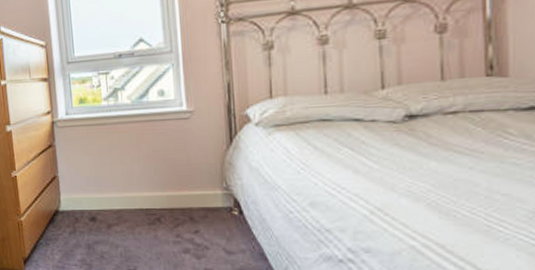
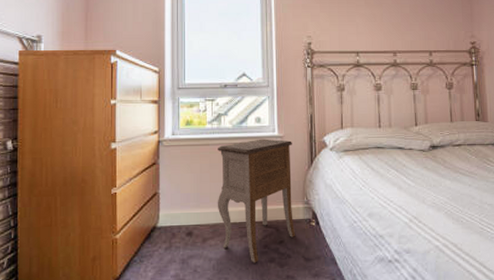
nightstand: none [116,114,214,253] -> present [217,139,296,263]

